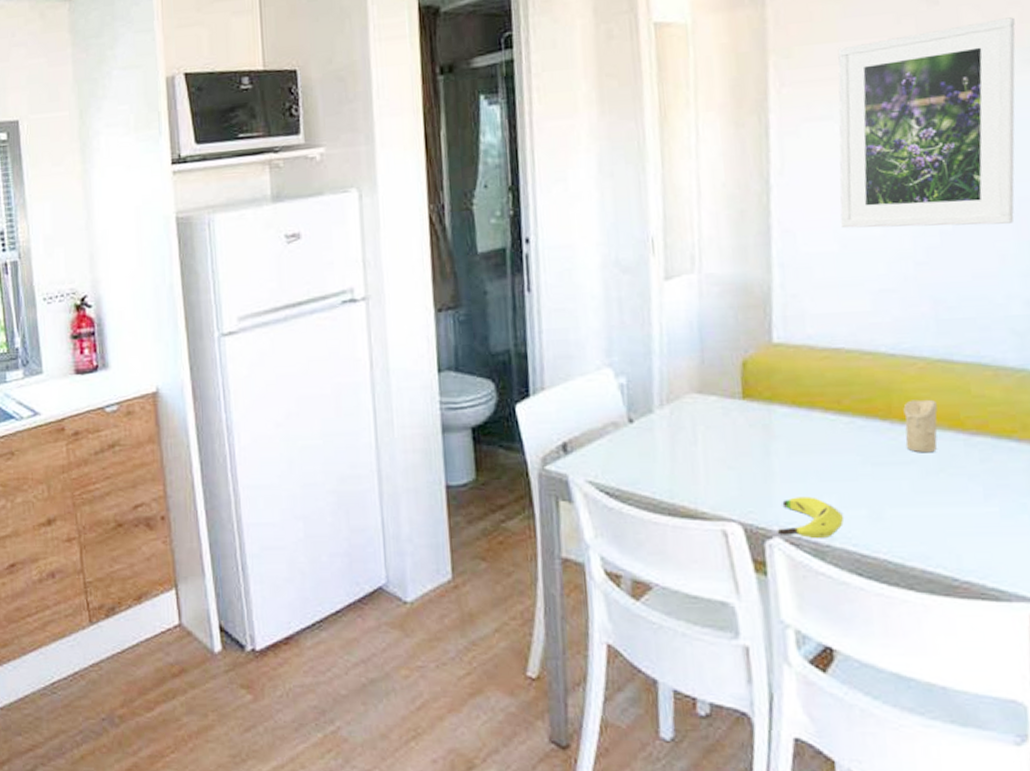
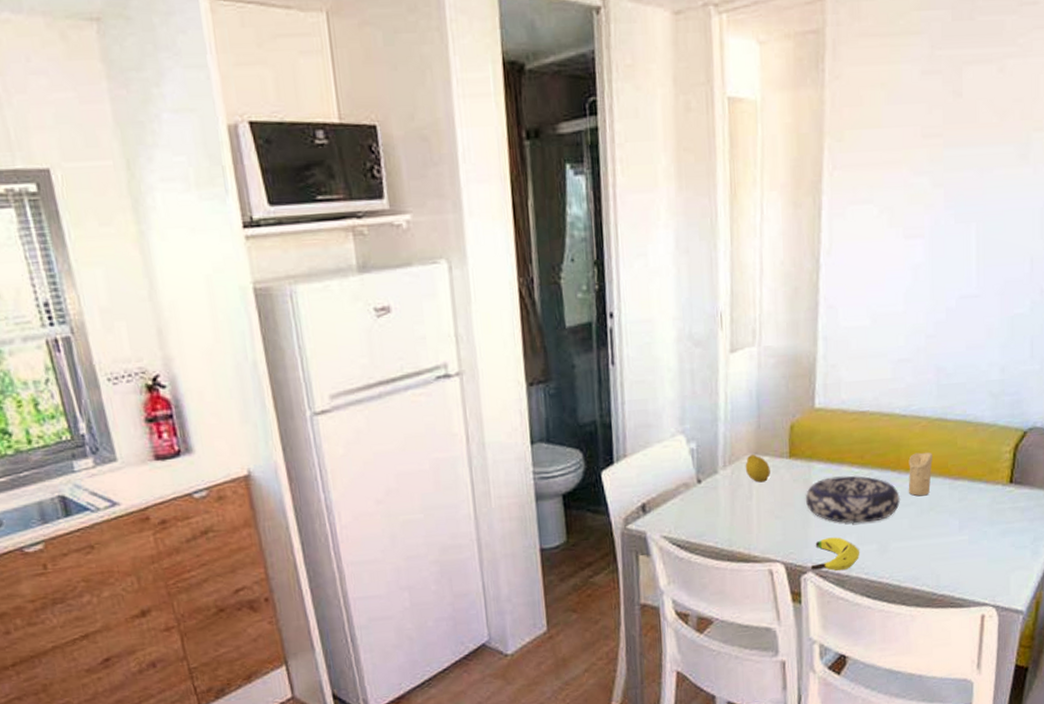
fruit: none [687,392,719,426] -> present [745,454,770,483]
decorative bowl: none [765,423,897,482] -> present [805,475,901,524]
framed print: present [837,17,1016,229] -> none [872,114,1017,305]

